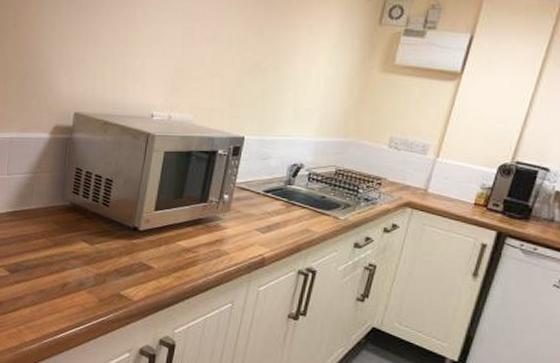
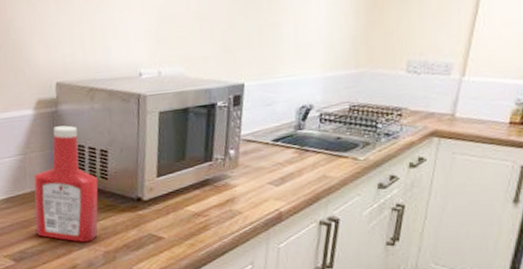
ketchup bottle: none [34,152,100,262] -> present [34,125,99,242]

